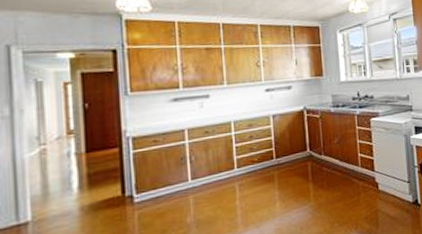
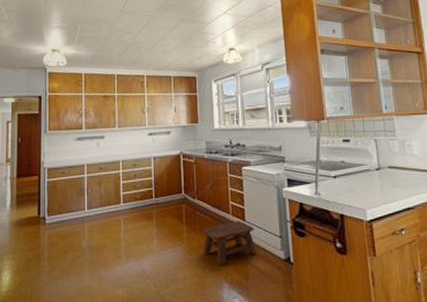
stool: none [330,172,387,218] -> present [202,221,257,265]

